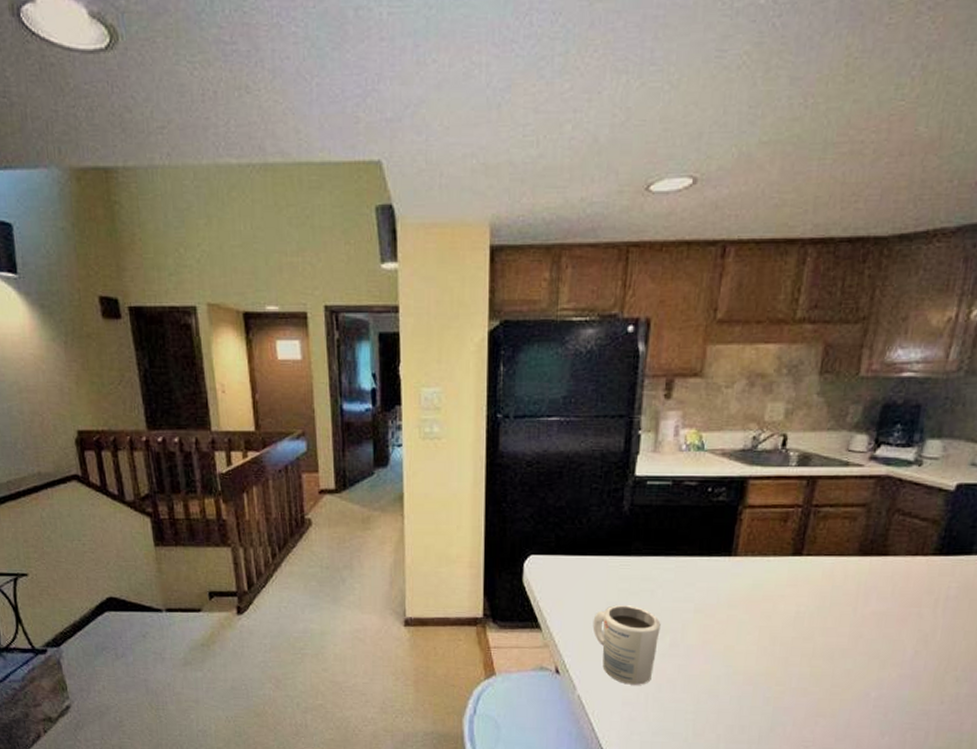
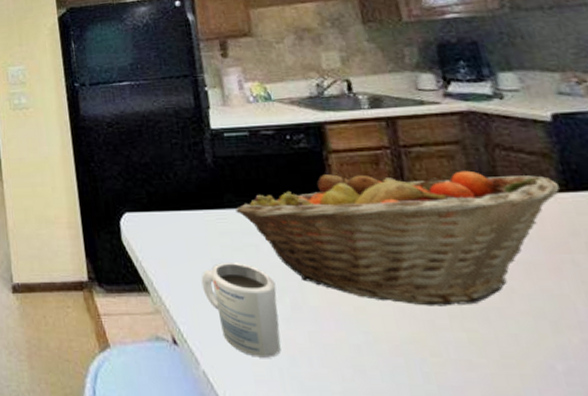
fruit basket: none [640,524,935,647] -> present [235,170,560,306]

